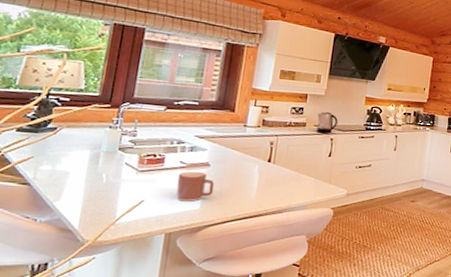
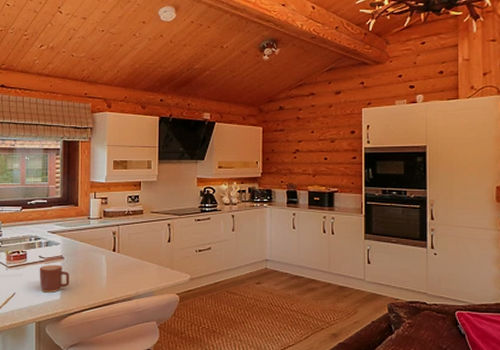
kettle: present [316,111,338,134] -> none [153,197,173,219]

